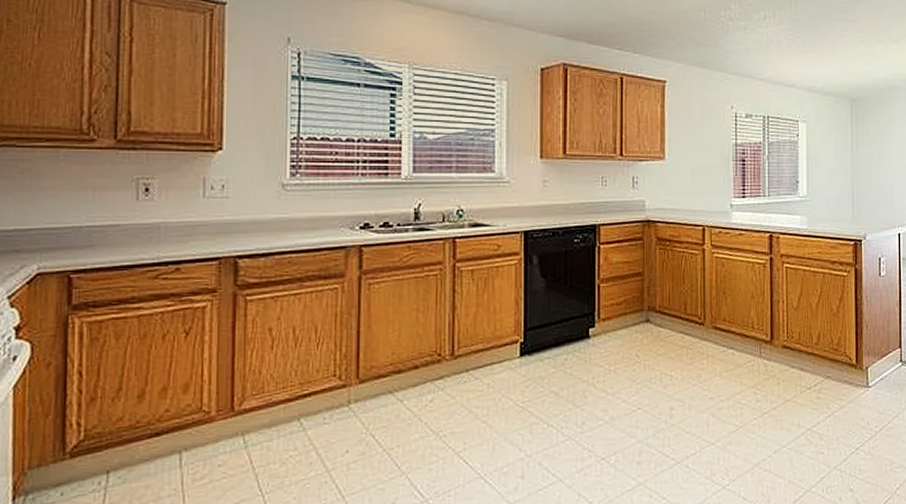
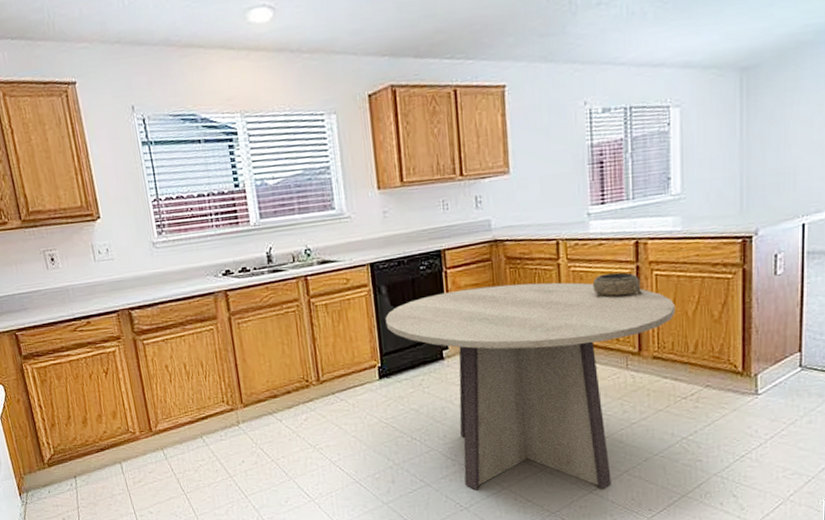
dining table: none [533,265,802,487] -> present [385,282,676,490]
decorative bowl: none [732,262,775,286] -> present [592,272,643,298]

